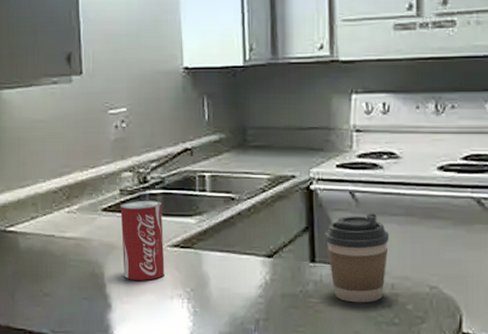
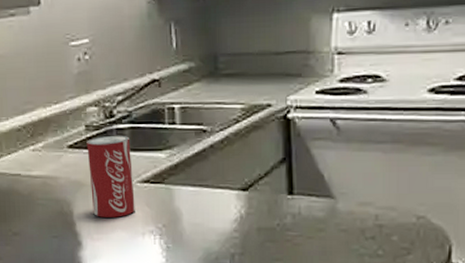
coffee cup: present [325,213,389,303] -> none [303,141,373,235]

